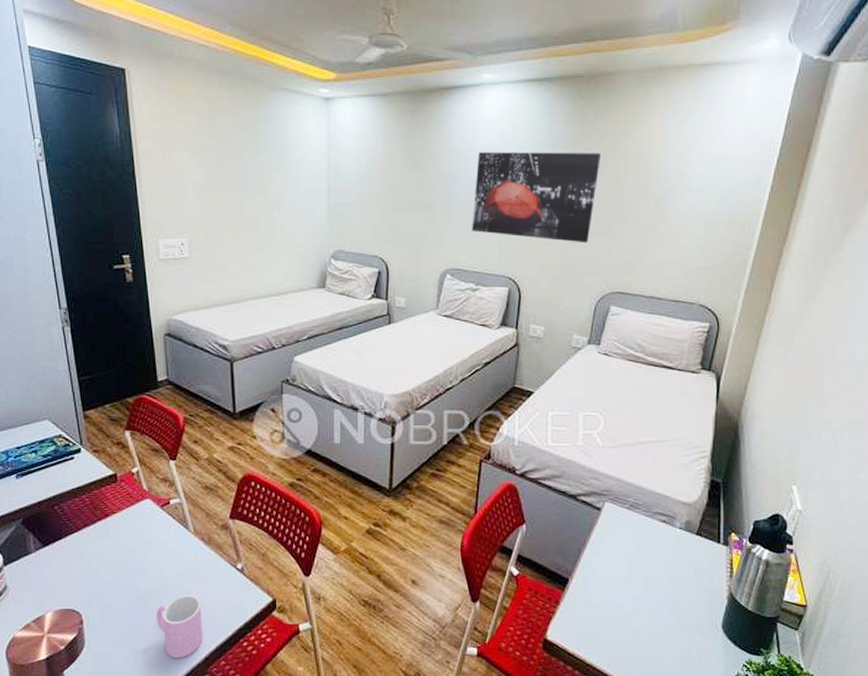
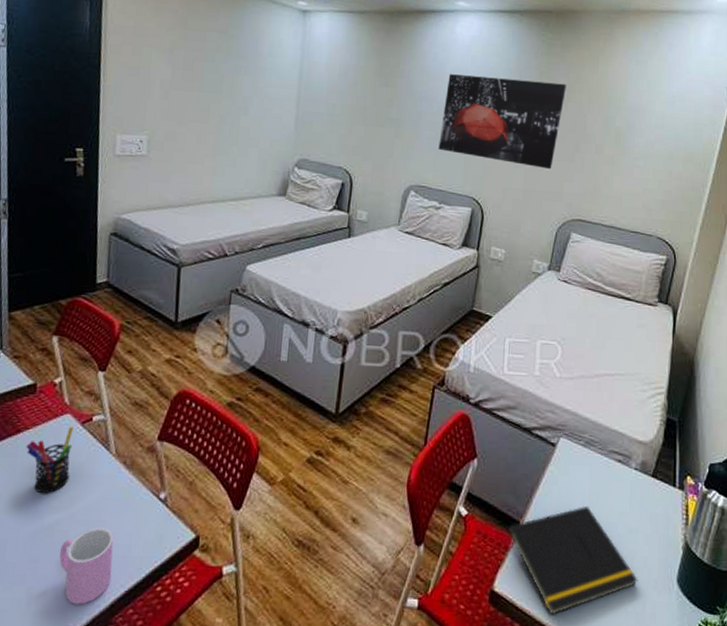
pen holder: none [115,510,156,568] -> present [26,427,73,494]
notepad: none [554,563,684,659] -> present [504,505,638,615]

